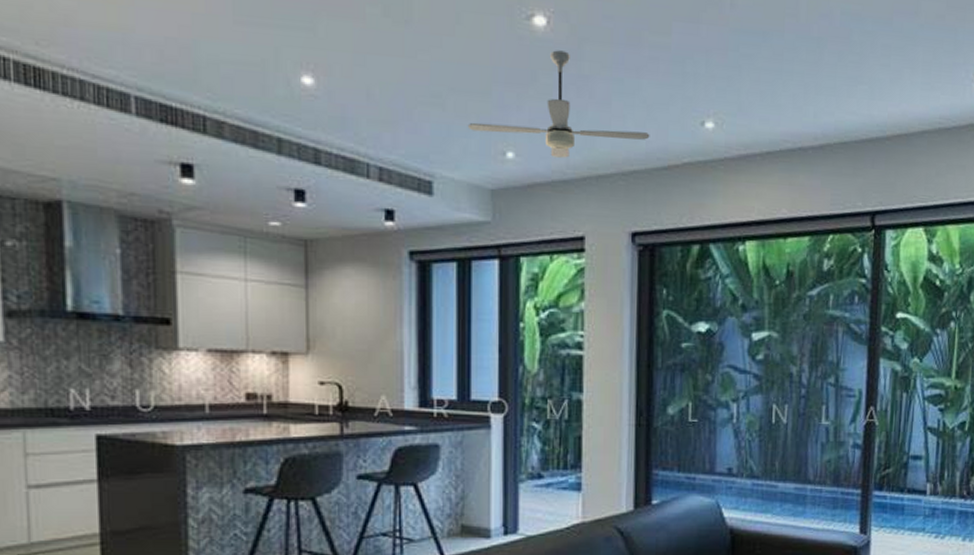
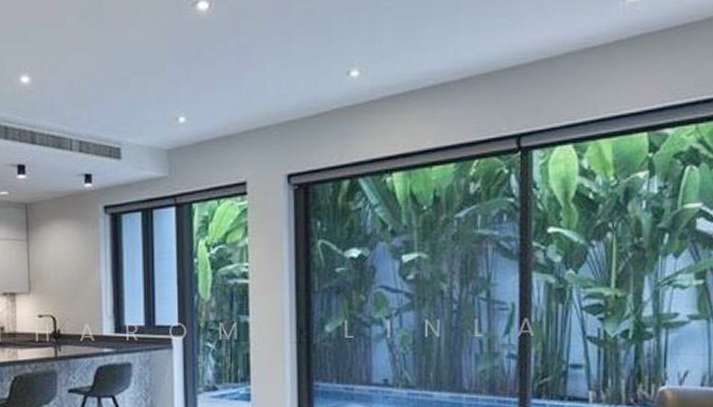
ceiling fan: present [467,50,650,158] -> none [147,27,301,117]

